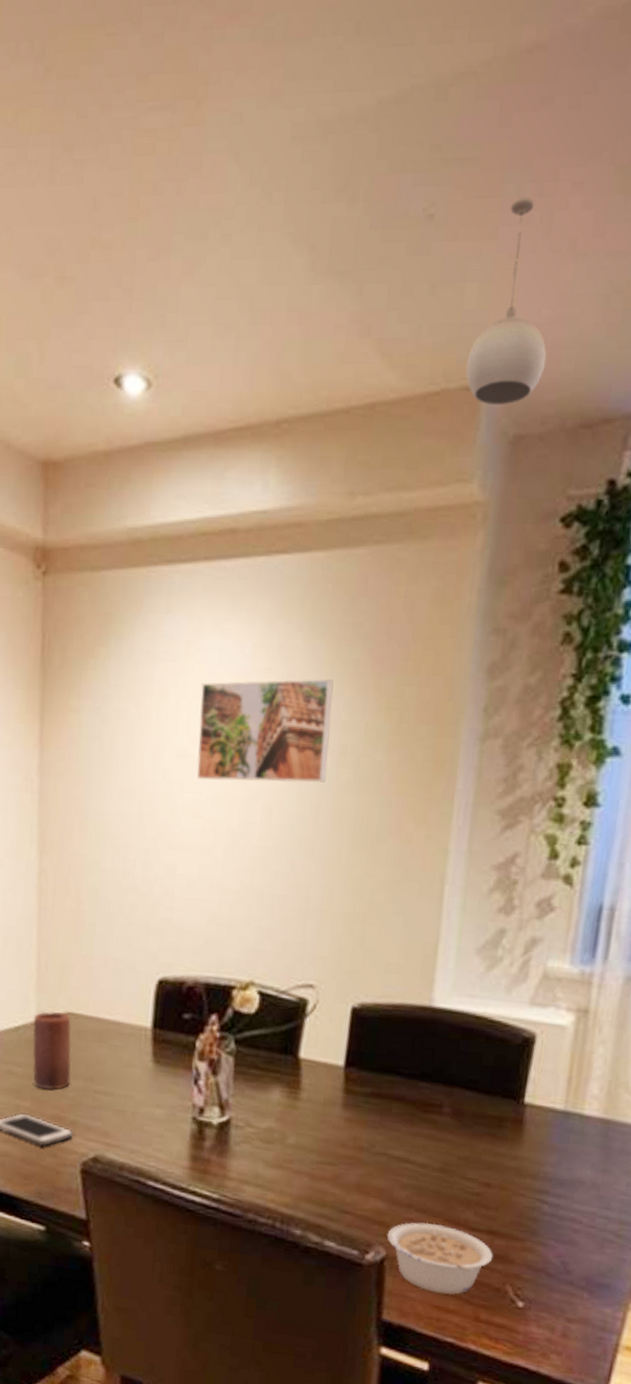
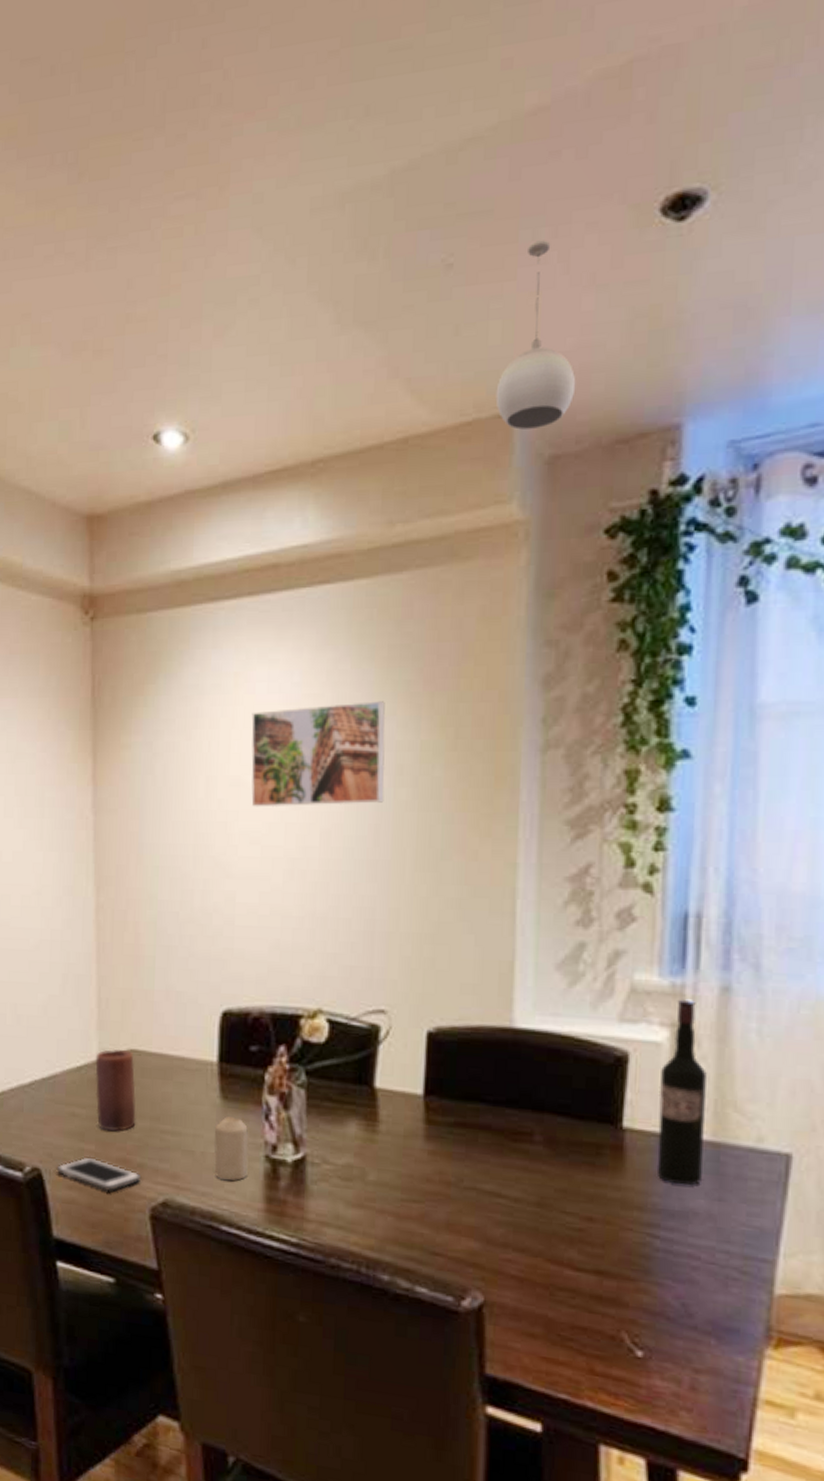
candle: none [144,1079,178,1140] -> present [214,1115,248,1181]
legume: present [387,1222,494,1295] -> none [483,1263,604,1345]
wine bottle: none [551,986,605,1157] -> present [656,999,707,1185]

